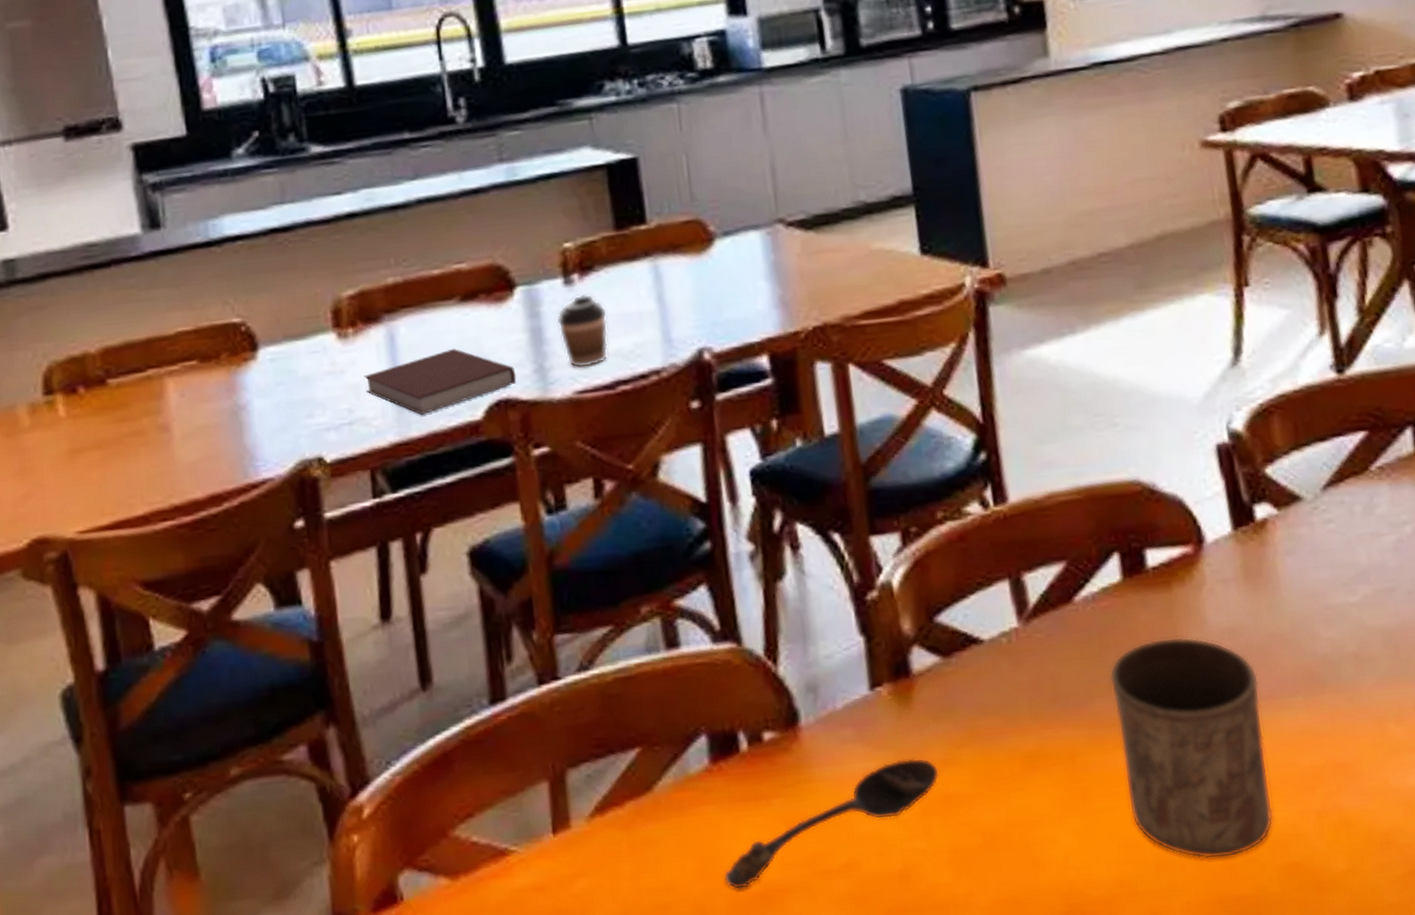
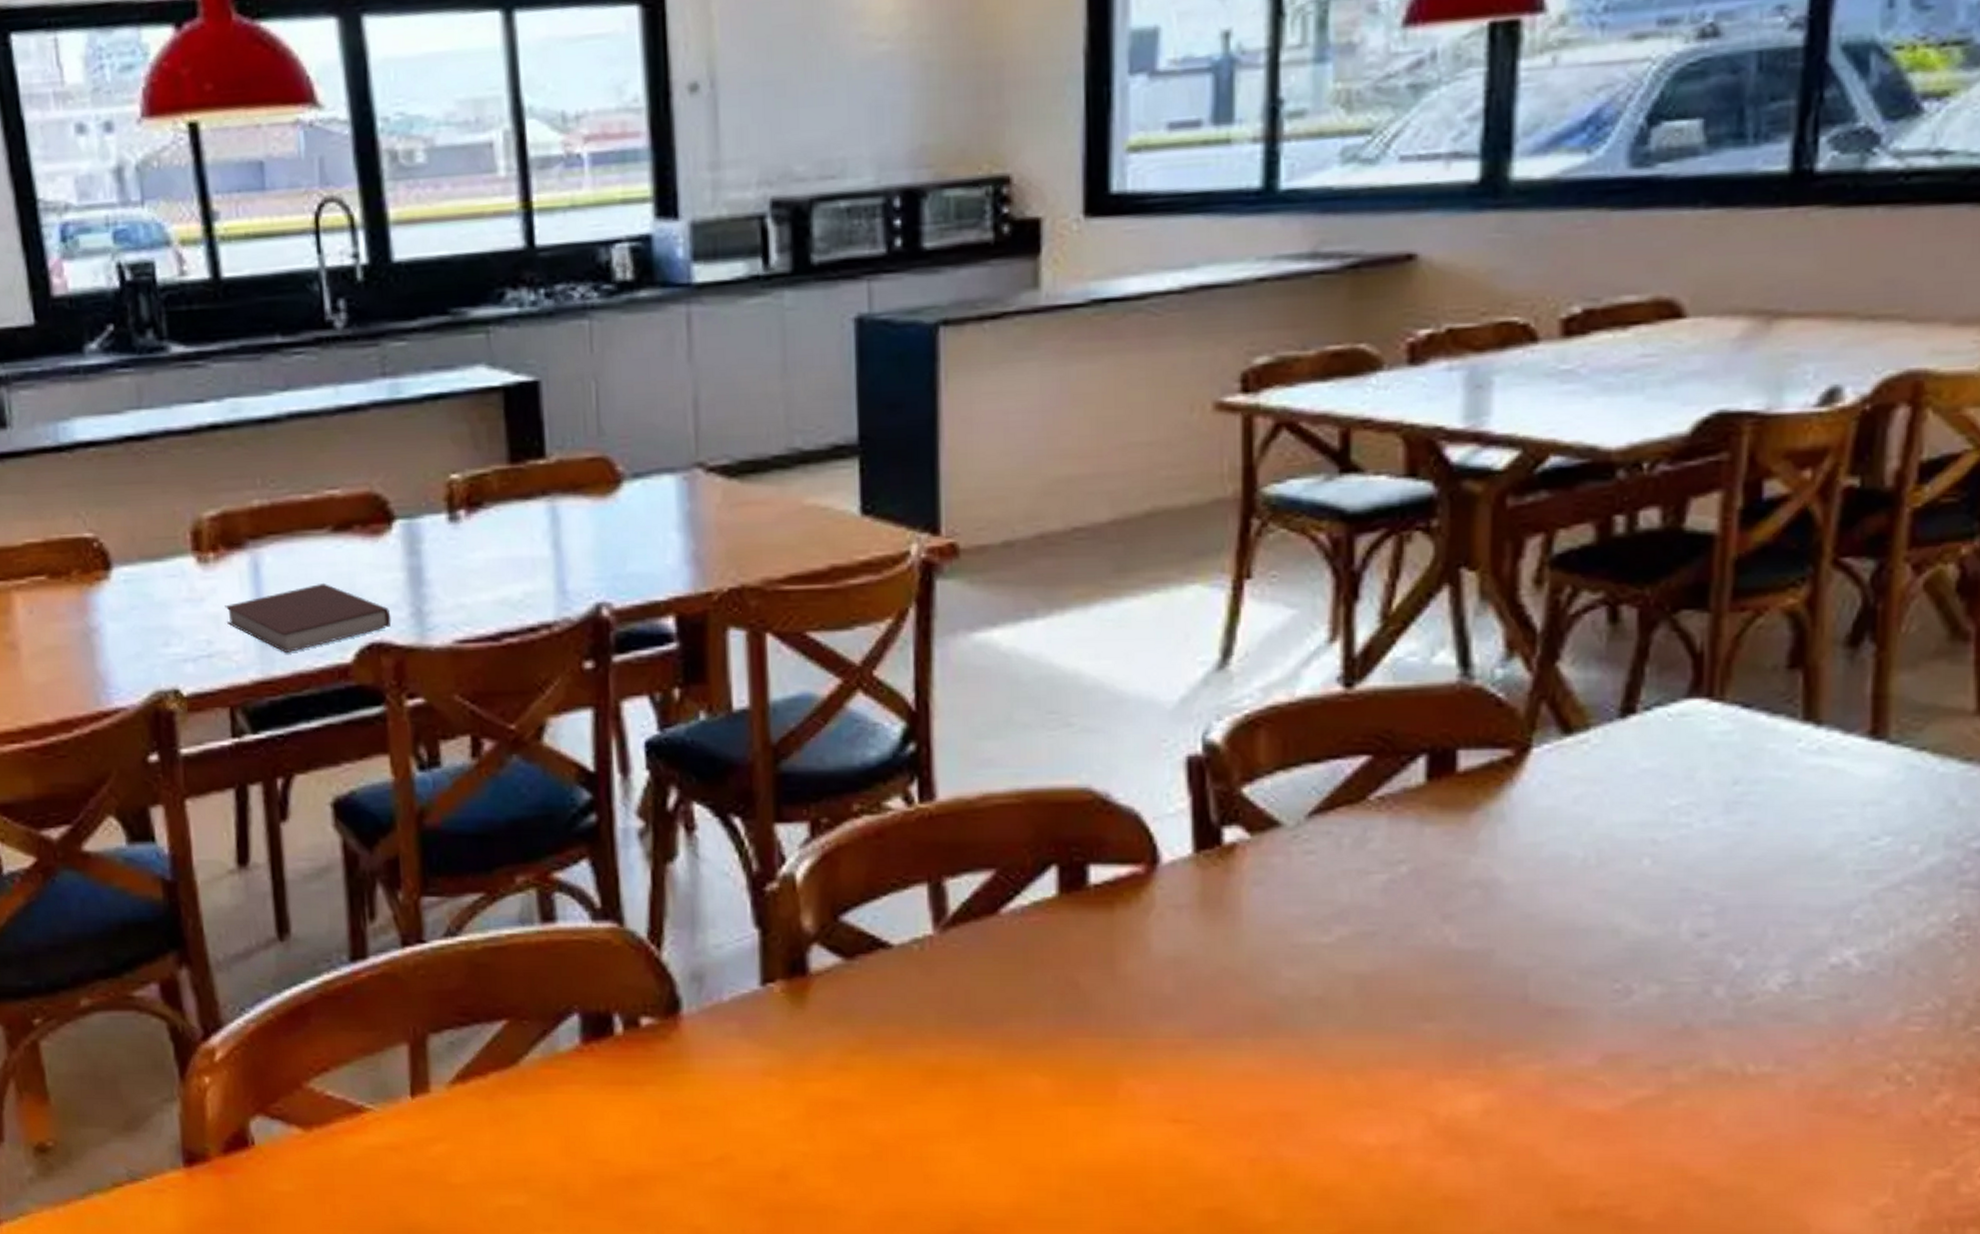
coffee cup: present [556,293,609,368] -> none [438,533,496,615]
spoon: present [723,758,939,889] -> none [588,1059,830,1171]
cup: present [1109,636,1274,860] -> none [1031,961,1202,1196]

